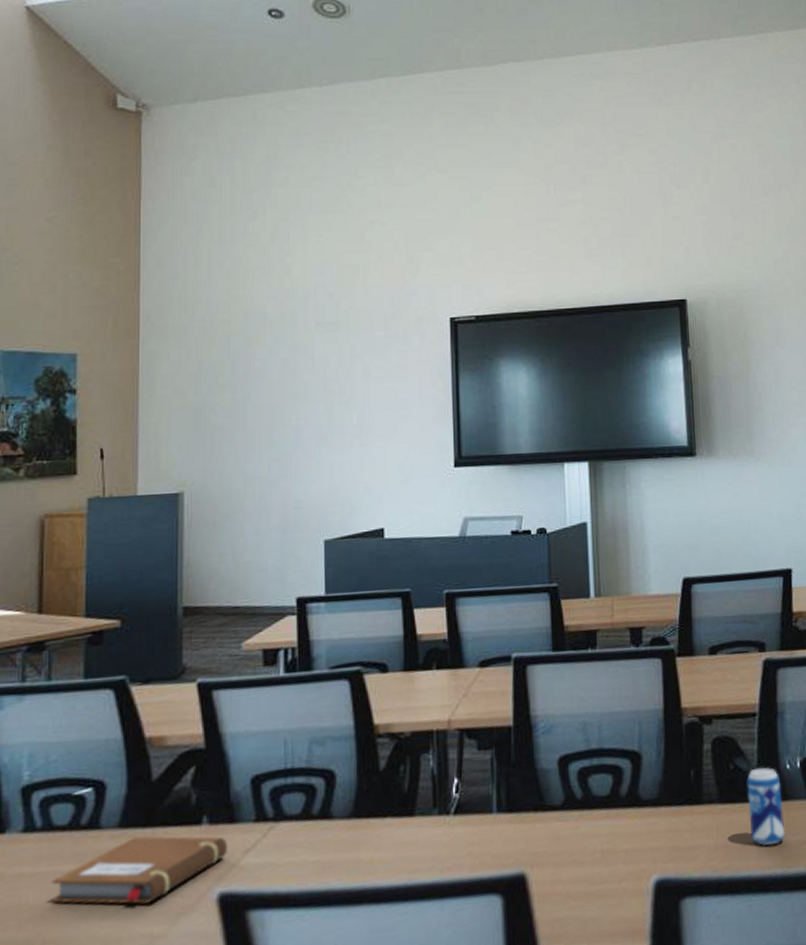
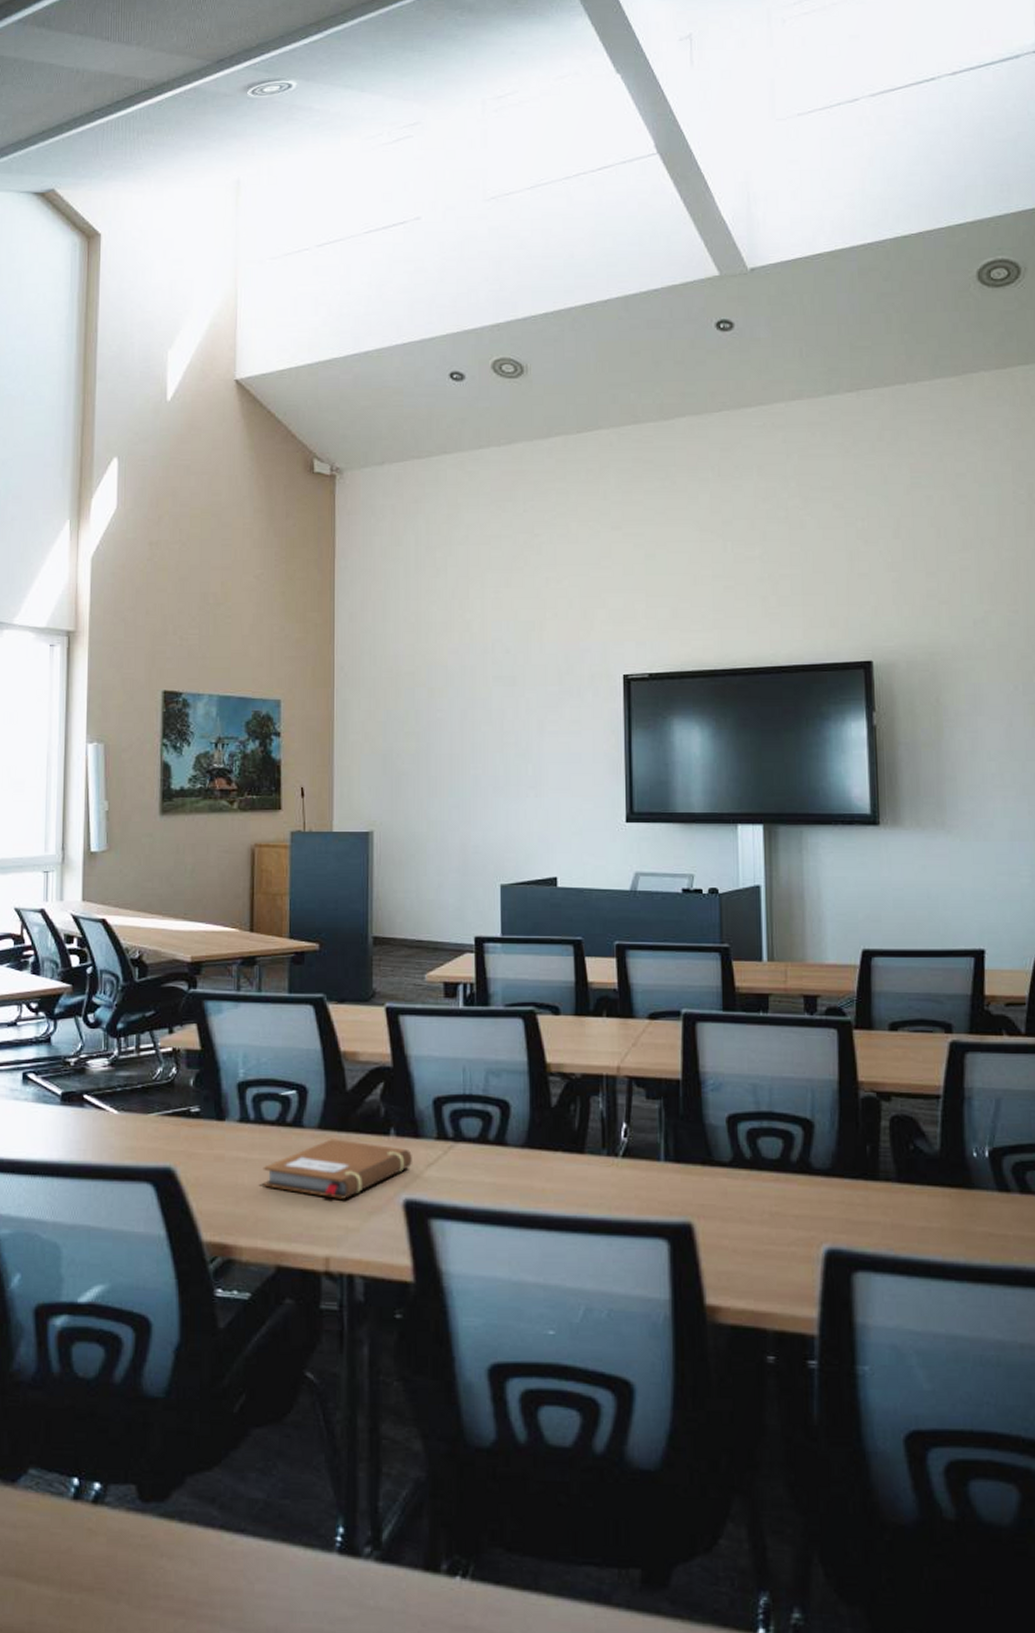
beverage can: present [746,767,786,845] -> none [928,1151,970,1233]

